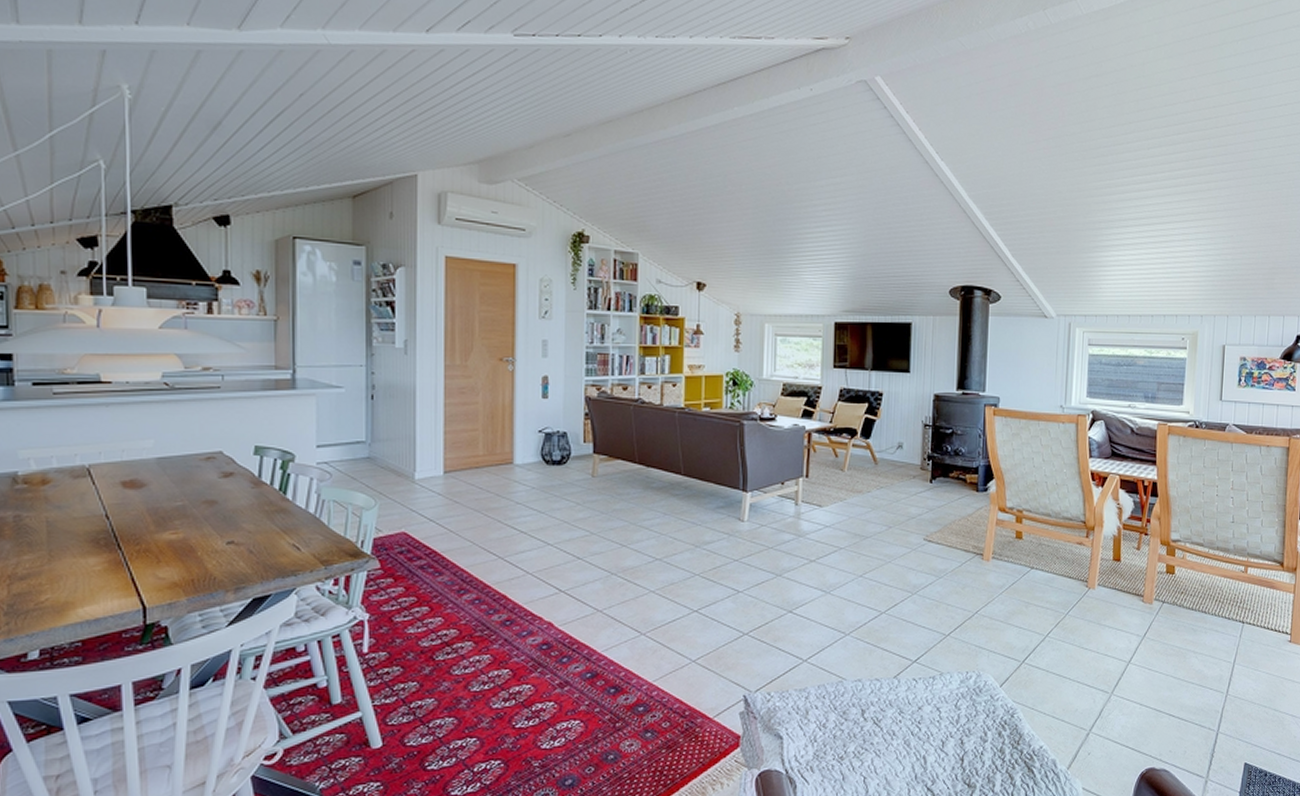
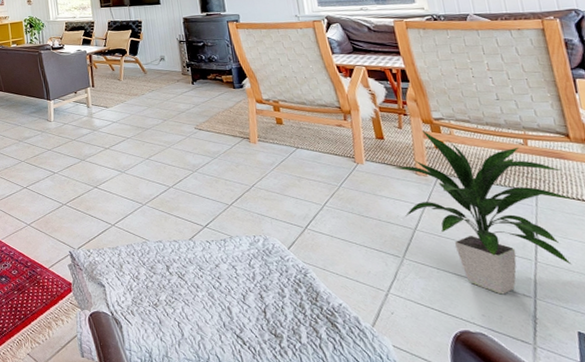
indoor plant: none [1122,552,1271,729] -> present [393,129,572,295]

